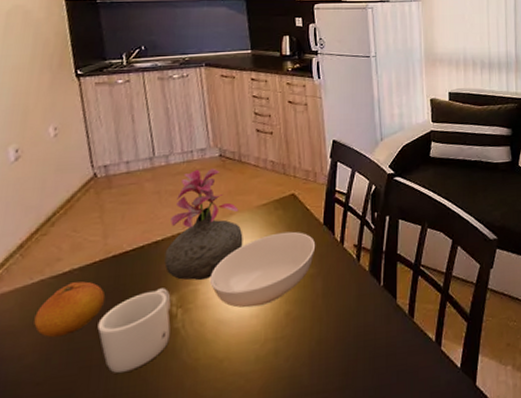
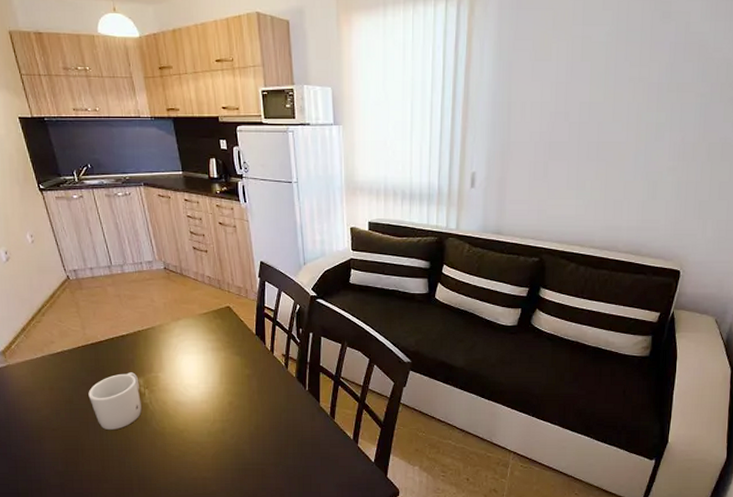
fruit: present [34,281,106,338] -> none [43,361,91,399]
vase: present [164,168,243,281] -> none [130,278,190,369]
bowl: present [209,231,316,308] -> none [166,338,250,395]

